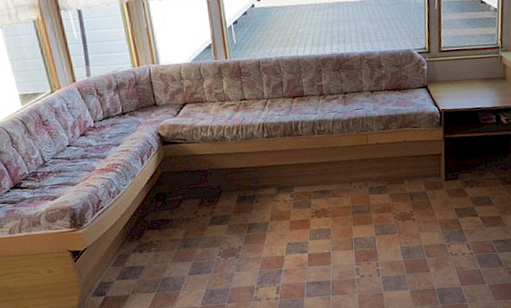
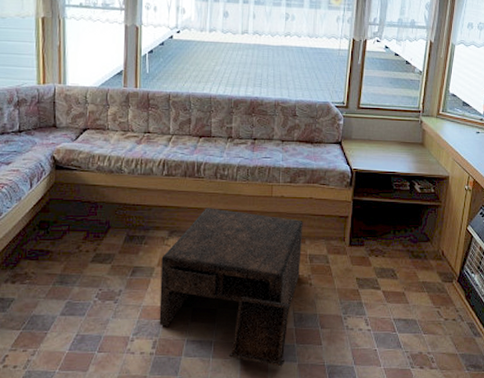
coffee table: none [273,161,403,296] -> present [159,208,303,367]

